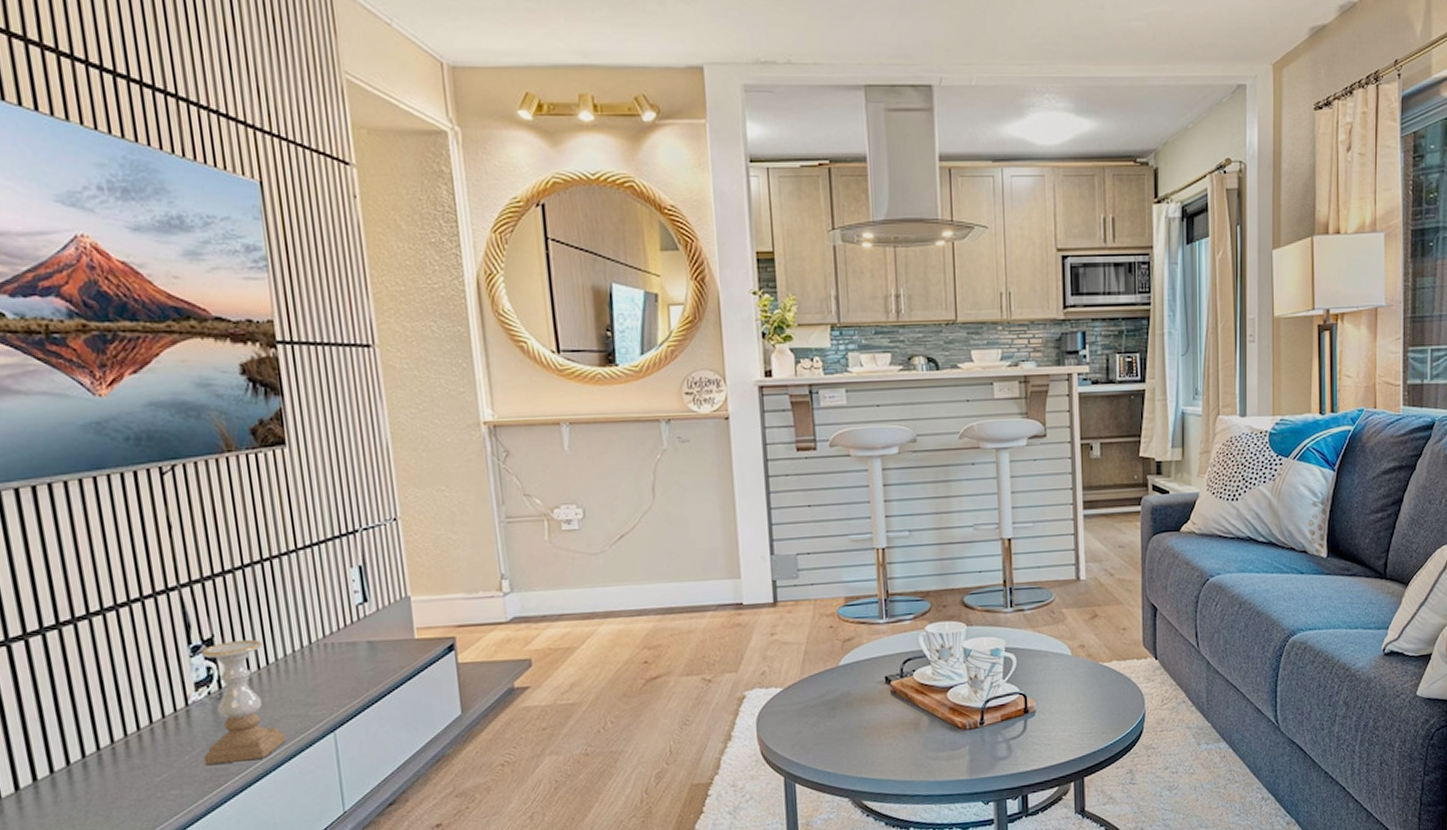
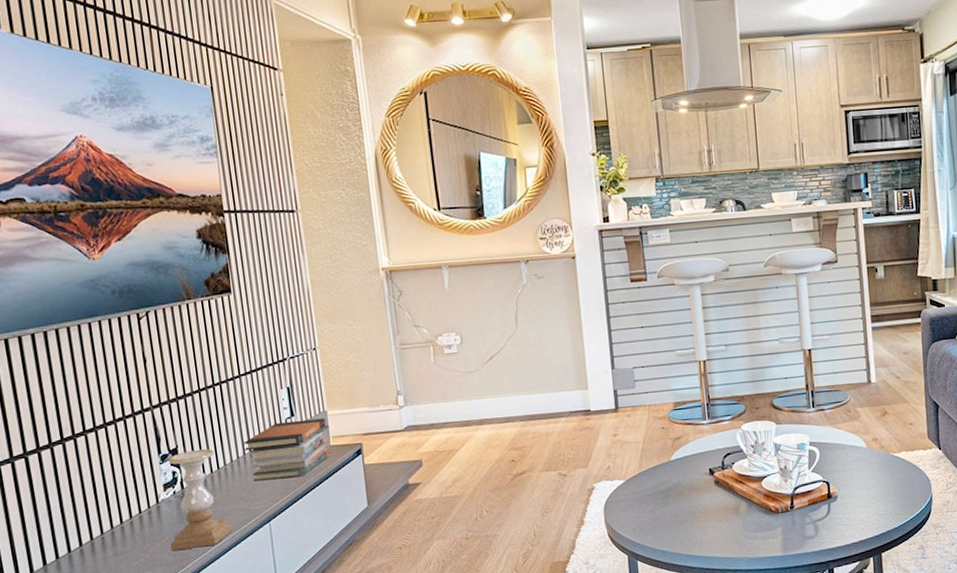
book stack: none [301,605,415,681] -> present [244,418,331,482]

